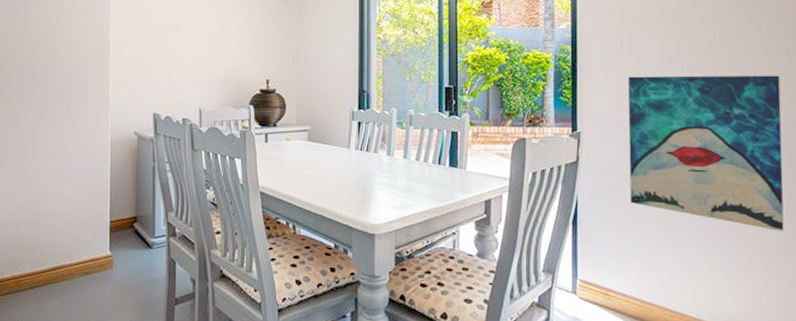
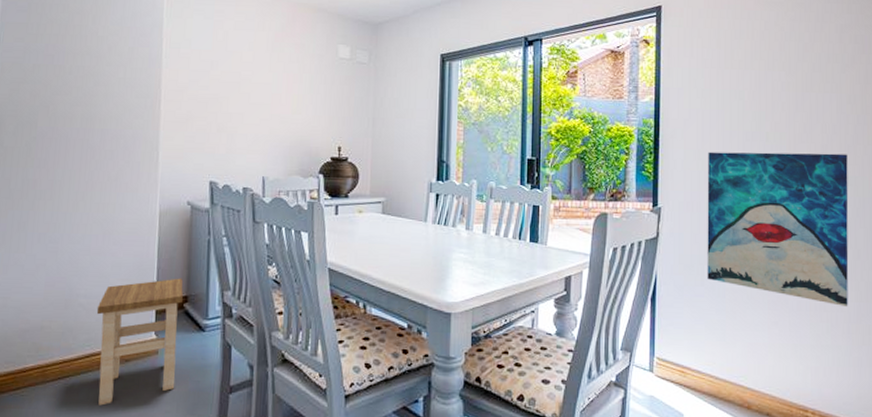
stool: none [60,200,133,313] -> present [96,278,183,406]

